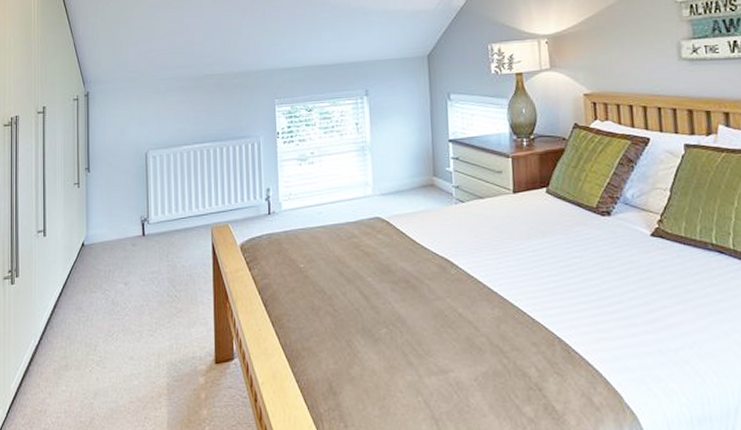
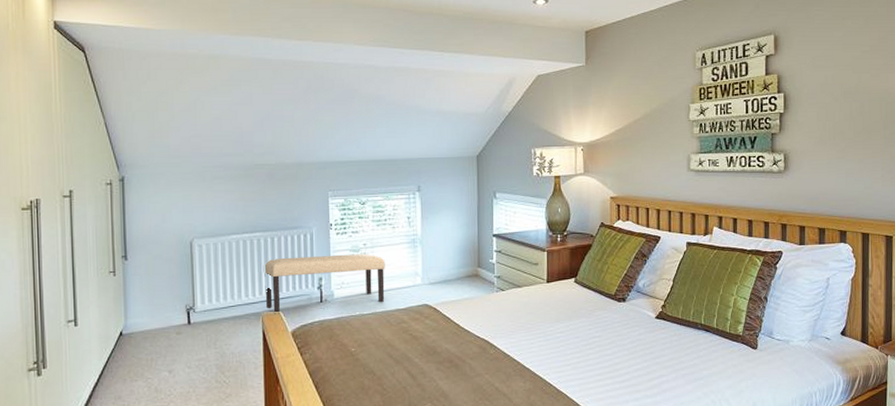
bench: none [212,163,334,227] -> present [263,254,385,314]

